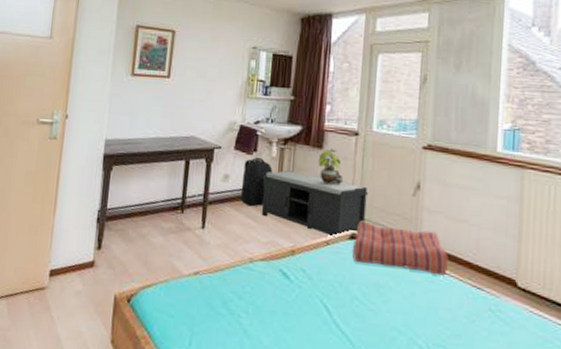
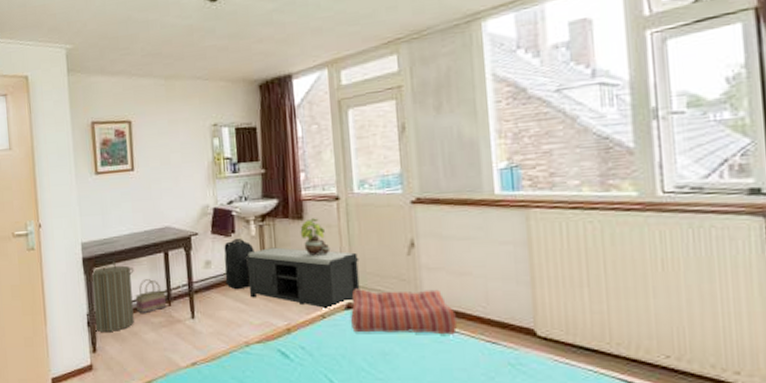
laundry hamper: none [105,162,153,231] -> present [92,261,134,332]
basket: none [149,184,181,218] -> present [135,279,167,314]

